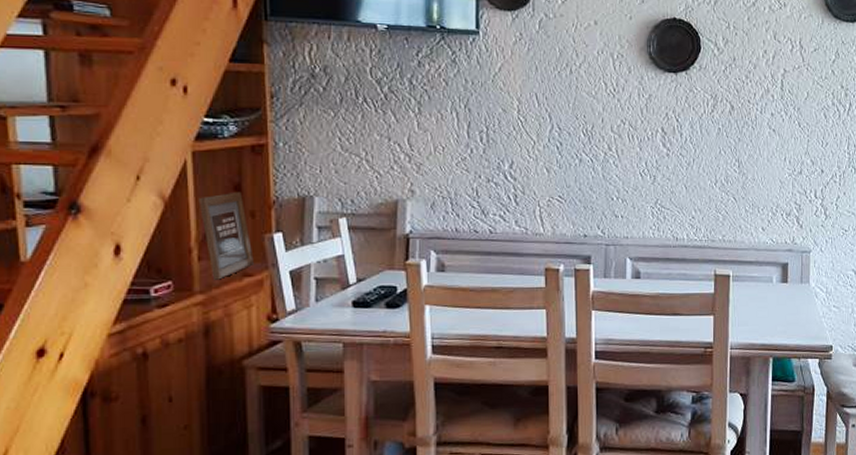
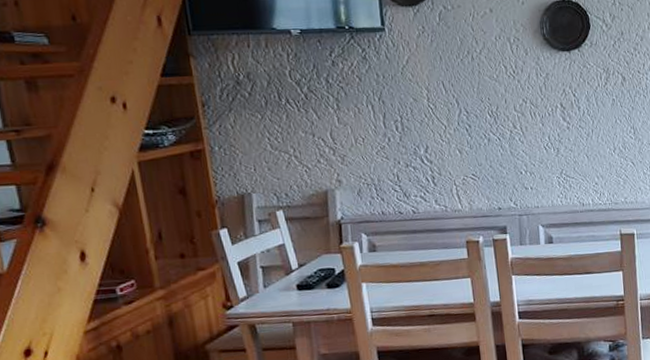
picture frame: present [198,191,254,280] -> none [149,194,205,276]

